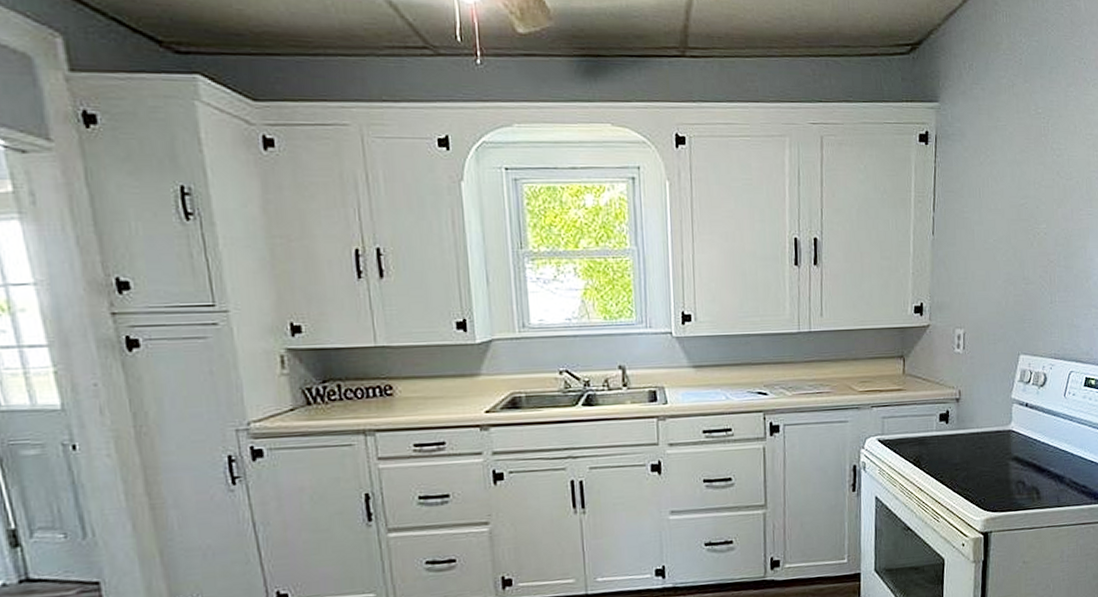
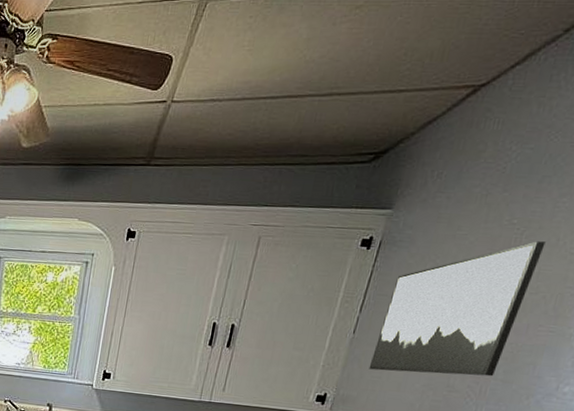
wall art: none [954,129,1067,271] -> present [368,241,546,377]

